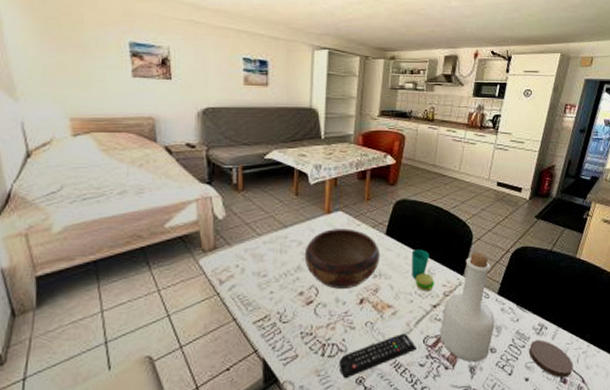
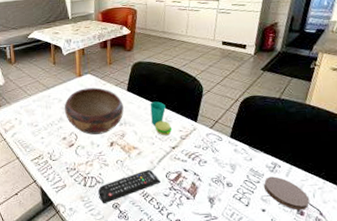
bottle: present [441,252,495,362] -> none [180,102,230,194]

